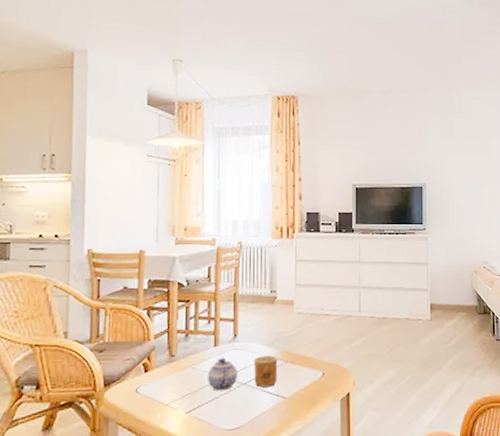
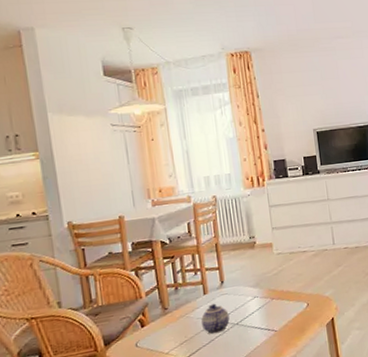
cup: present [253,355,278,388] -> none [242,295,267,325]

